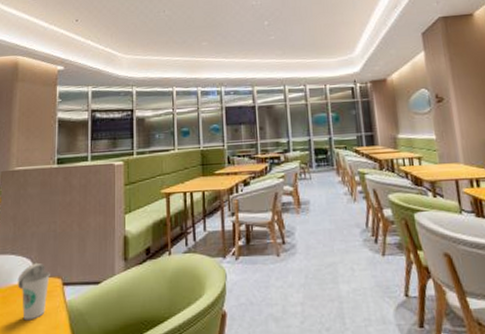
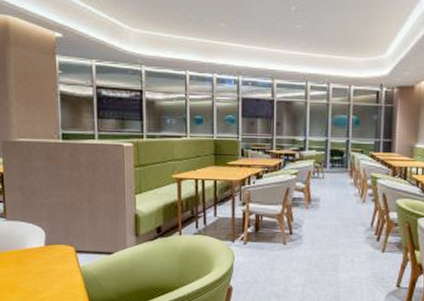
coffee cup: present [17,262,50,321] -> none [30,231,63,280]

